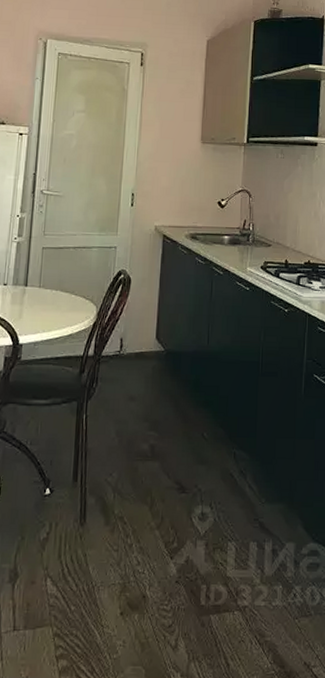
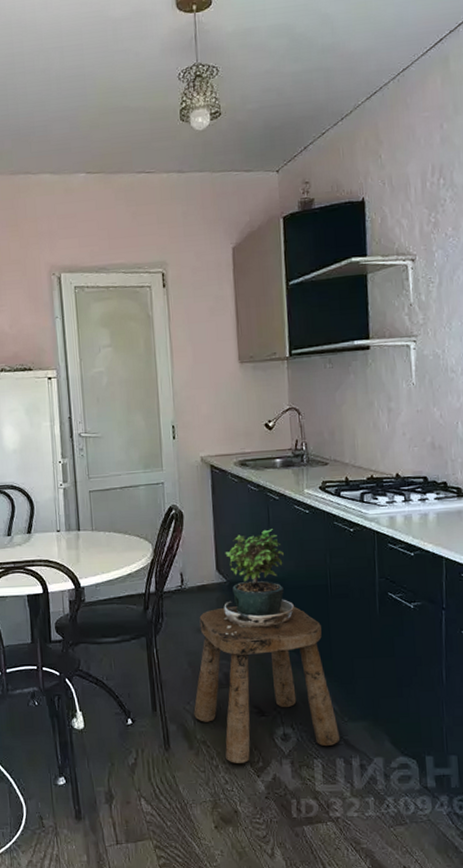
stool: none [115,376,256,543] -> present [194,606,341,763]
potted plant: none [156,302,227,406] -> present [223,529,295,635]

